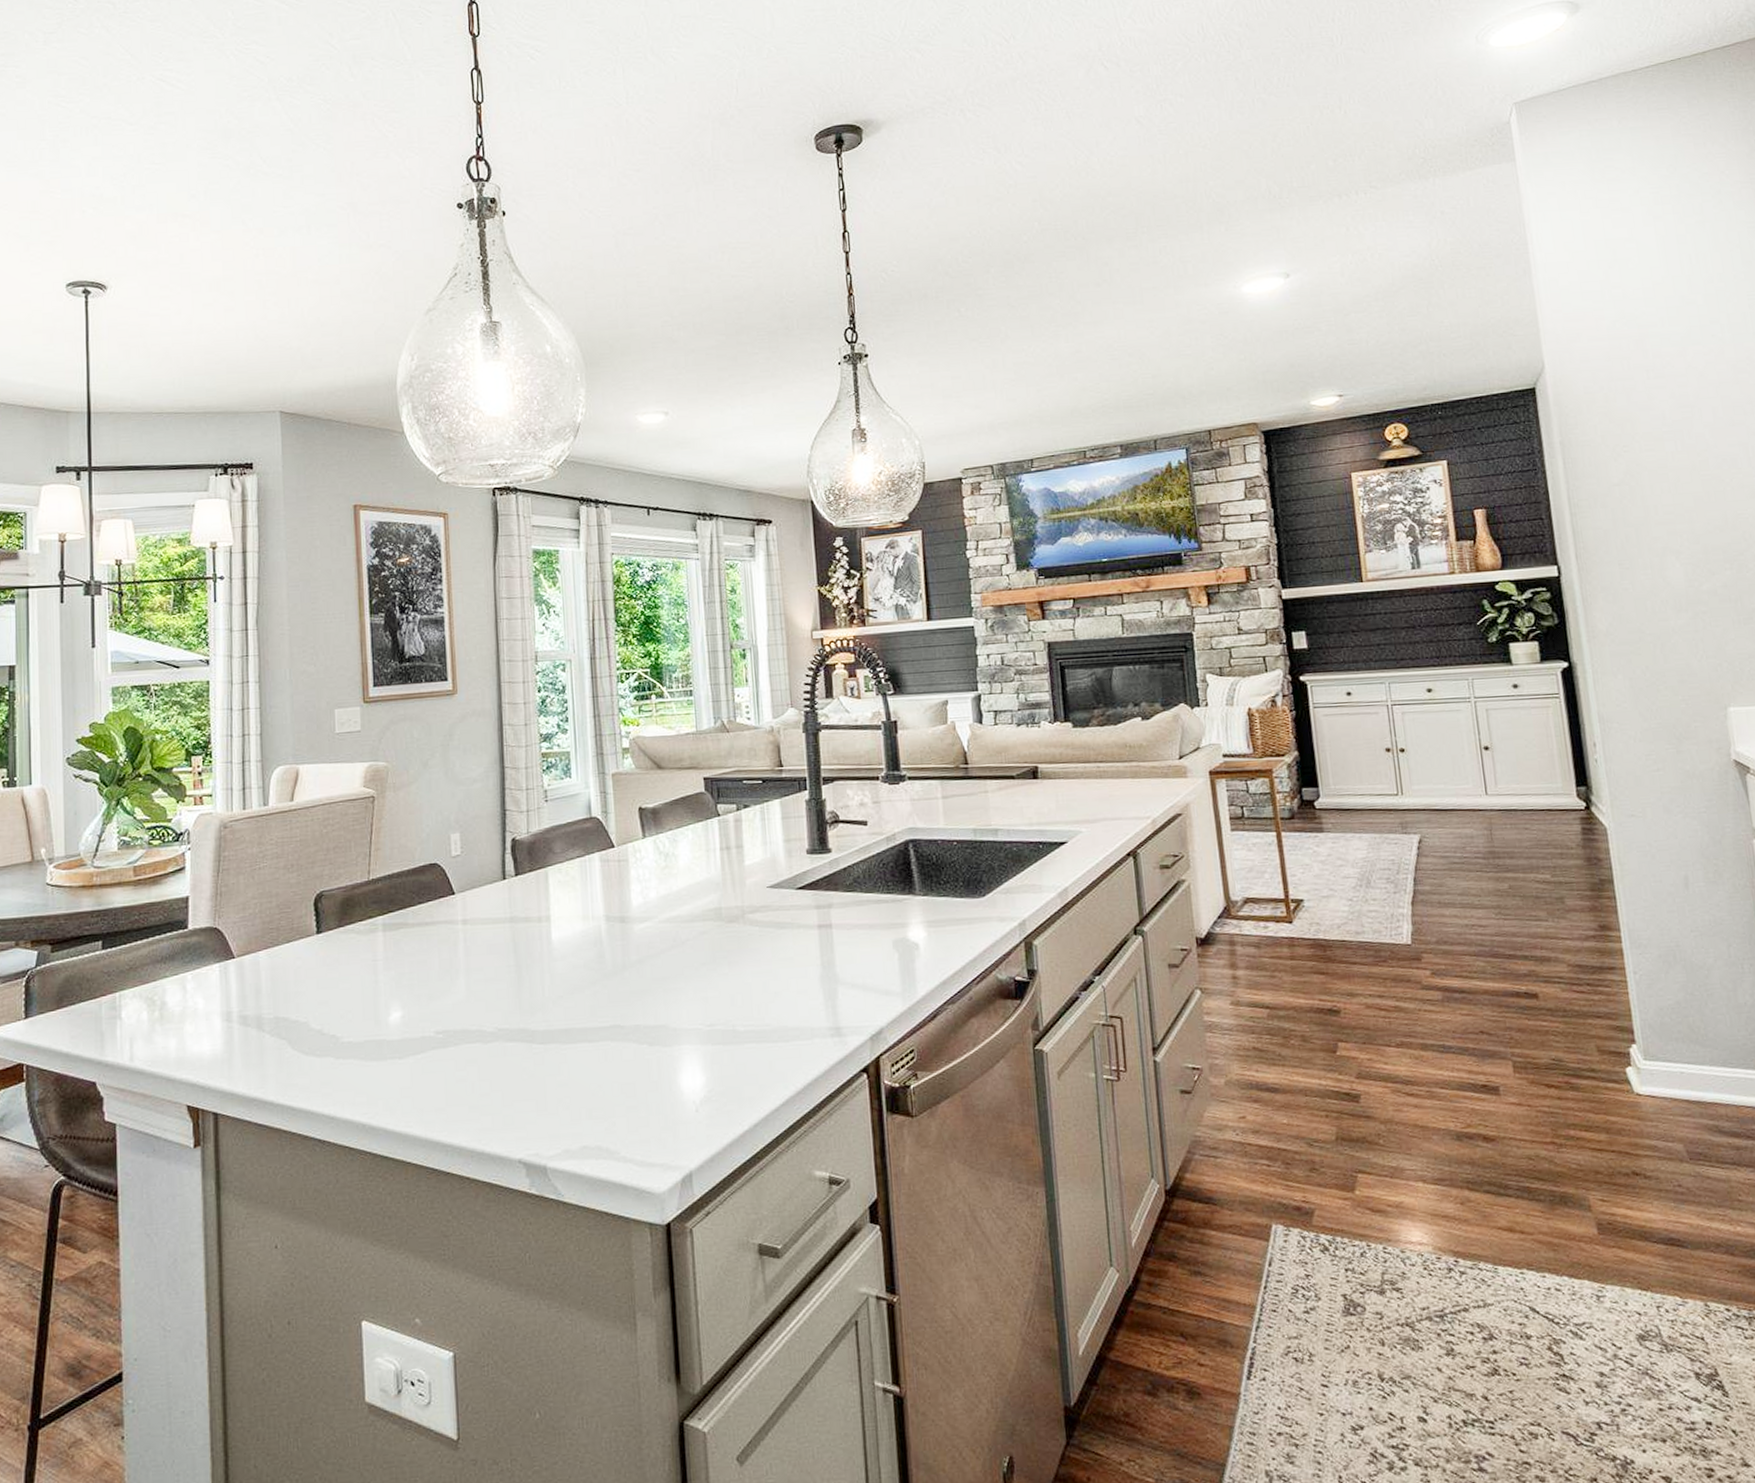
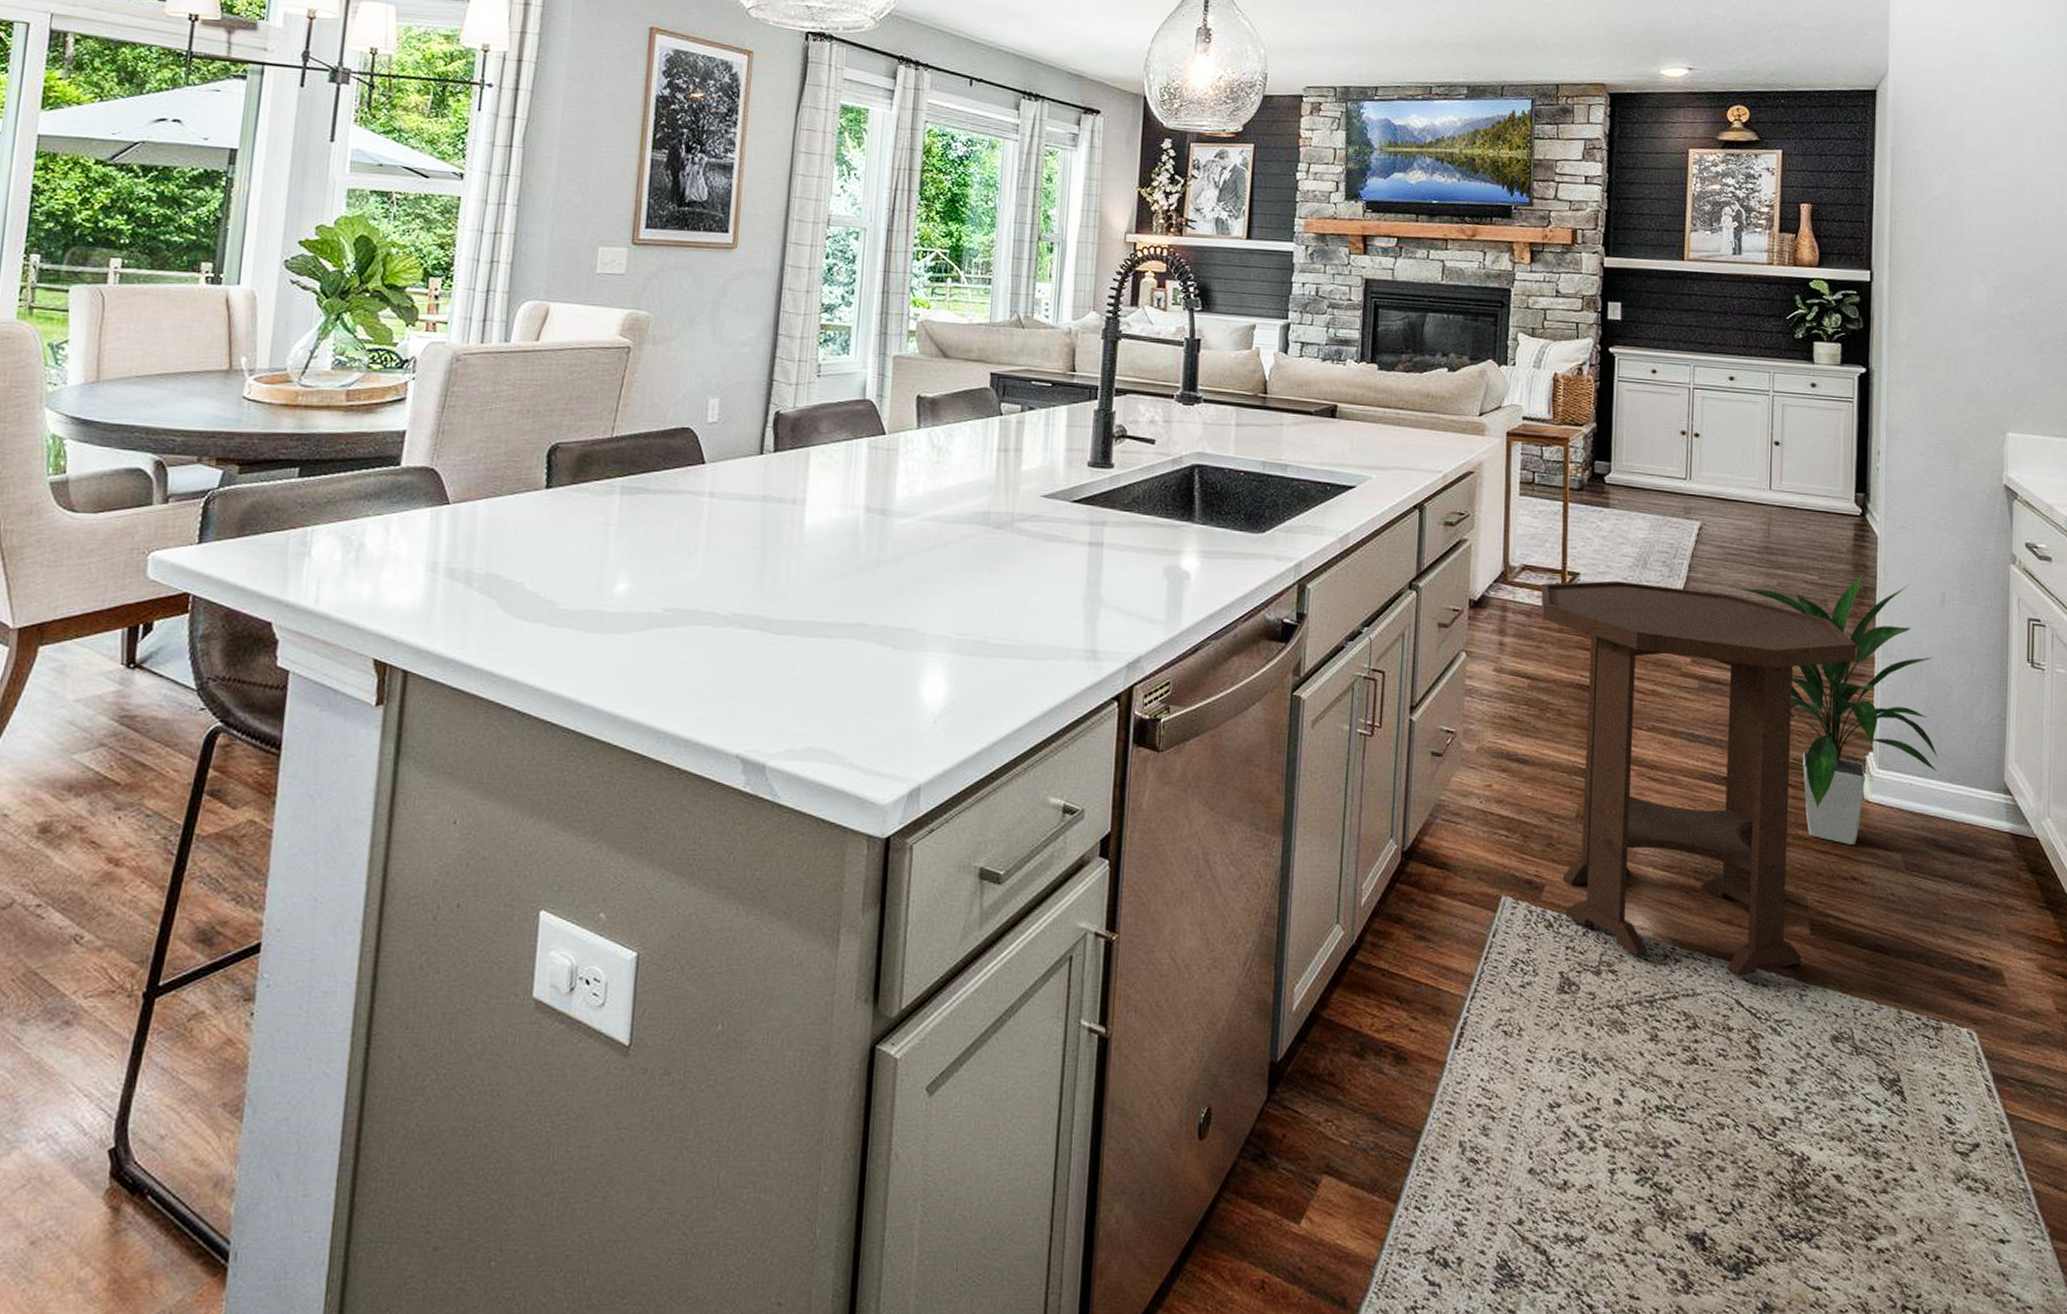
side table: none [1266,902,1604,1285] -> present [1540,580,1857,978]
indoor plant: none [1467,867,1708,1140] -> present [1729,574,1939,845]

